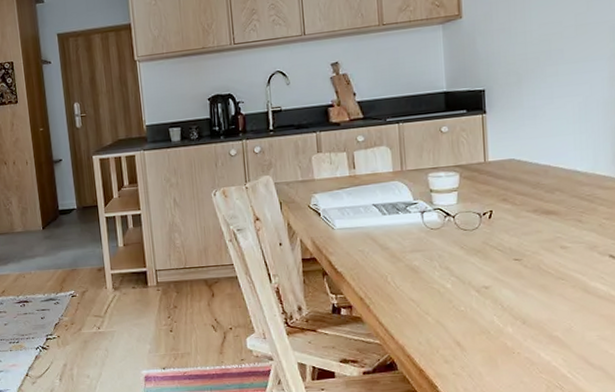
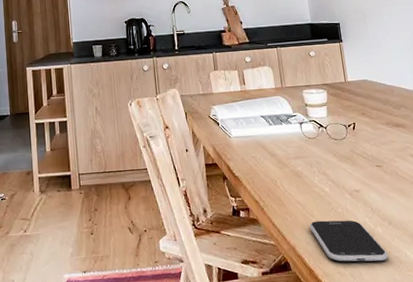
smartphone: none [423,318,518,363] -> present [309,220,389,262]

